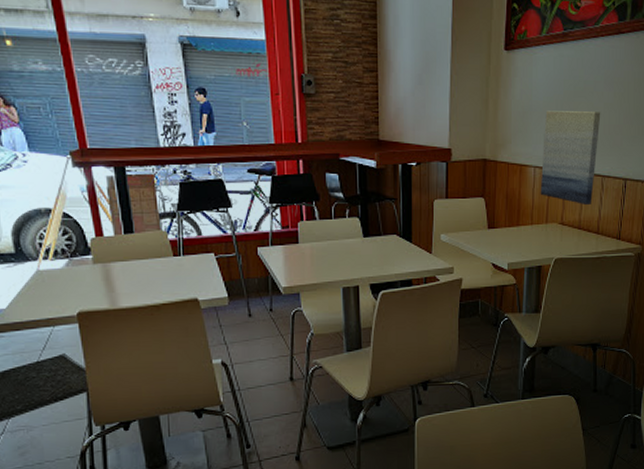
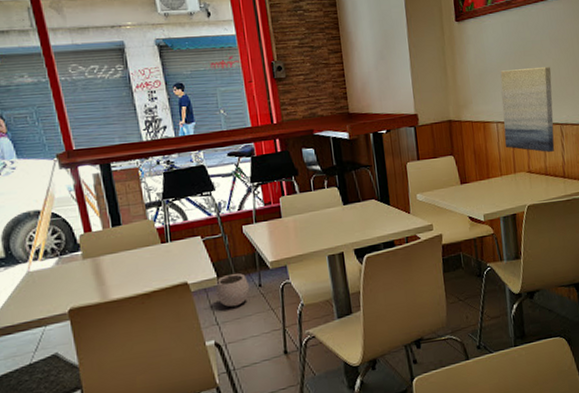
plant pot: none [225,289,260,329] -> present [215,267,249,308]

